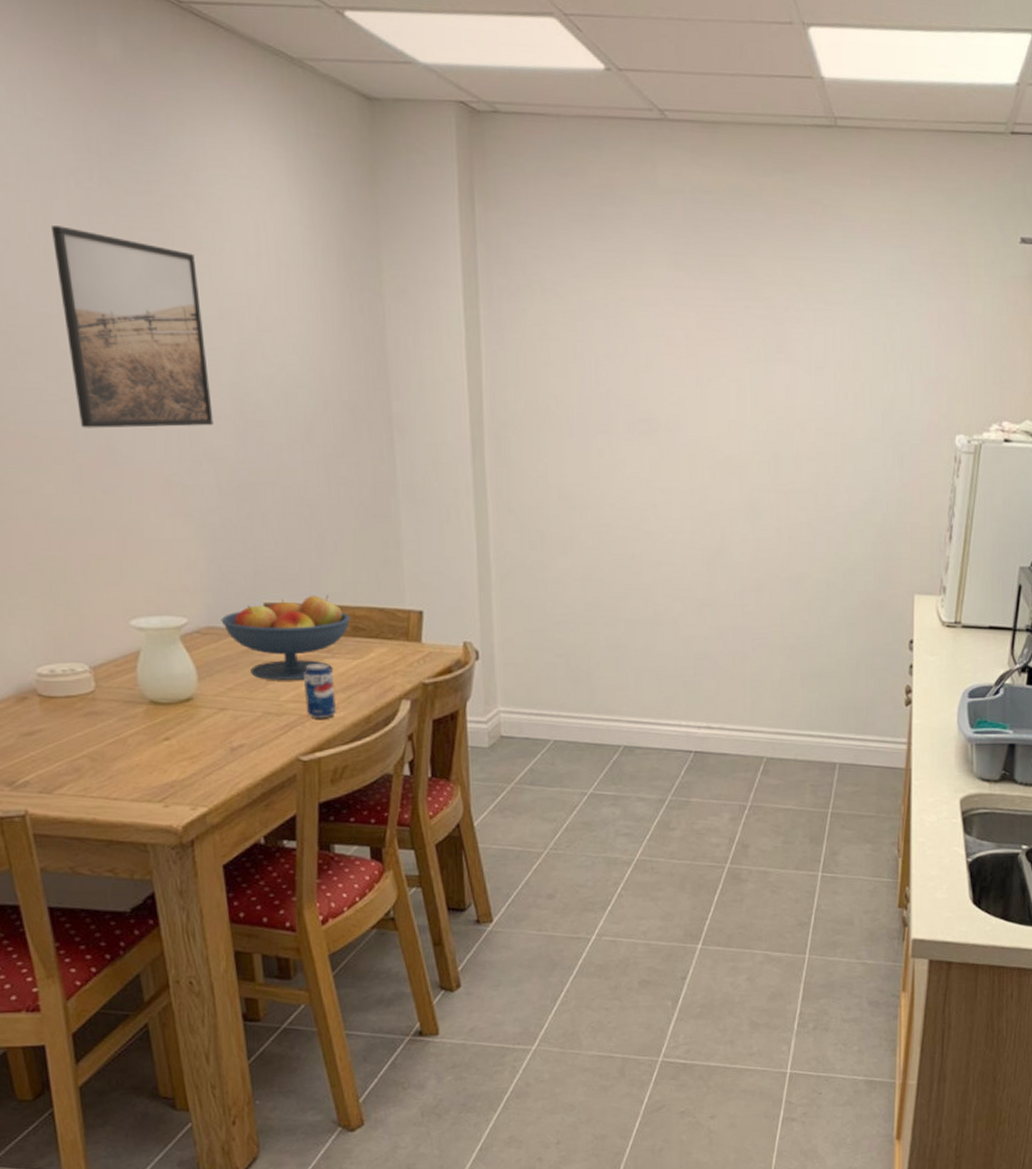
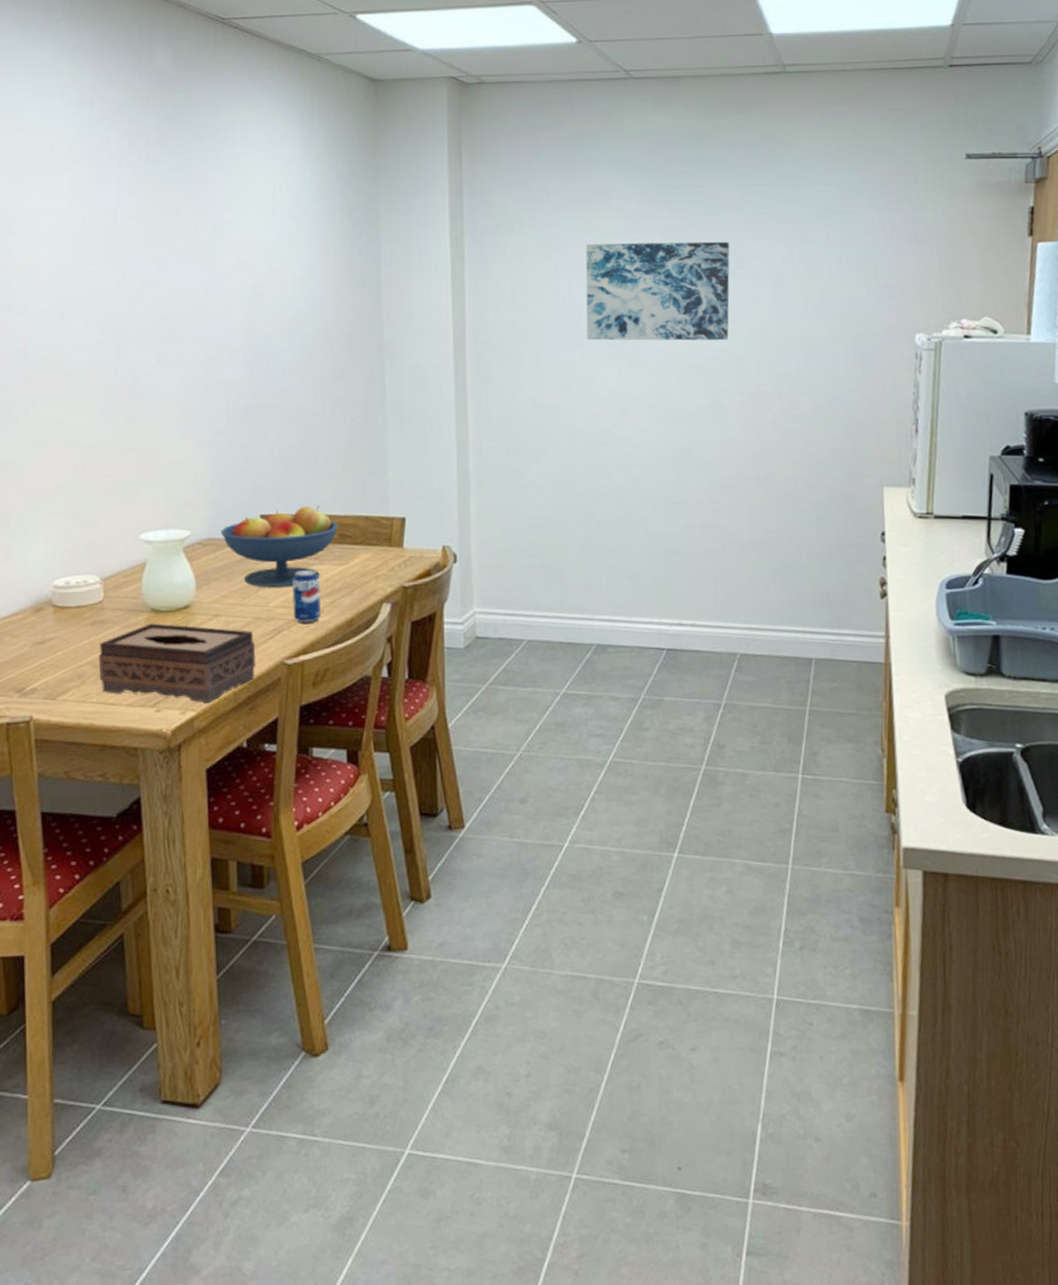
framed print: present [51,225,214,428] -> none [104,199,226,365]
tissue box: none [95,716,269,799] -> present [98,623,256,703]
wall art: none [614,316,769,433] -> present [586,241,730,341]

